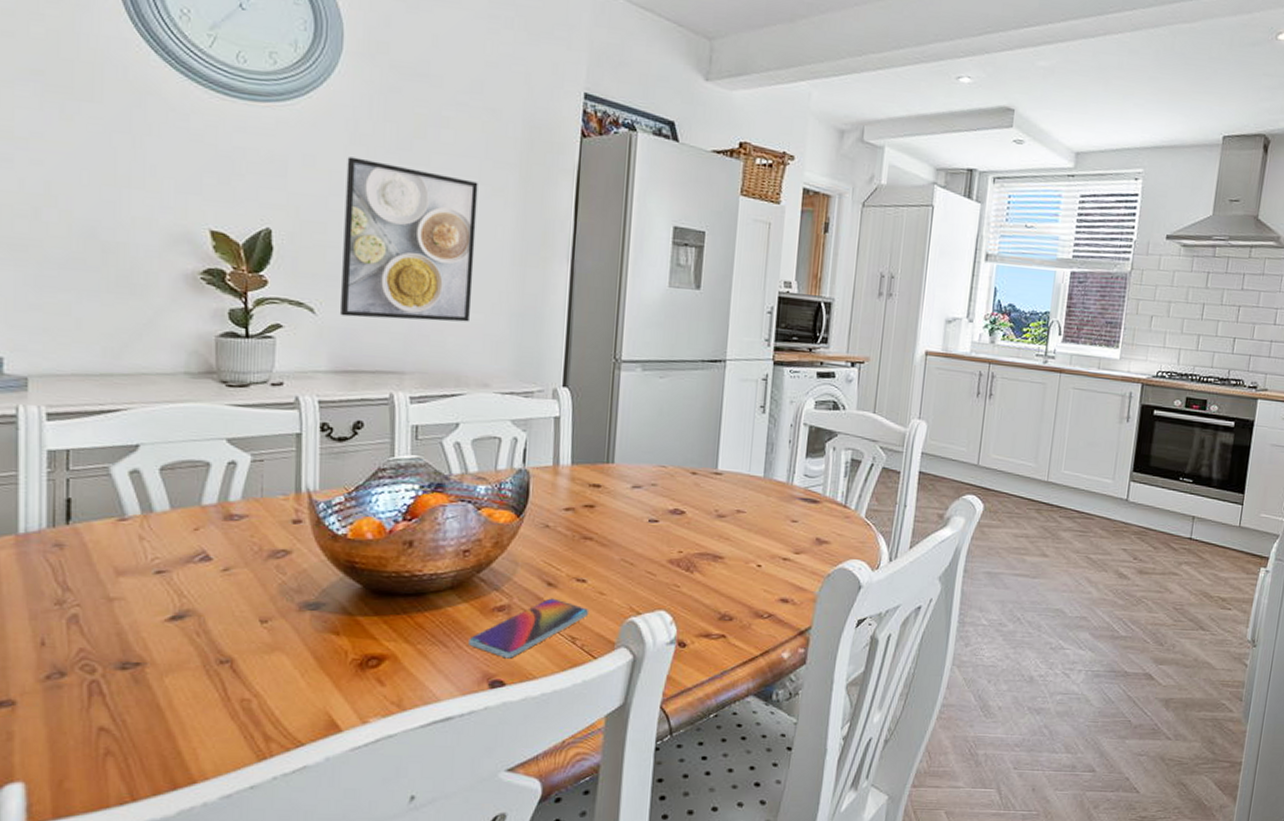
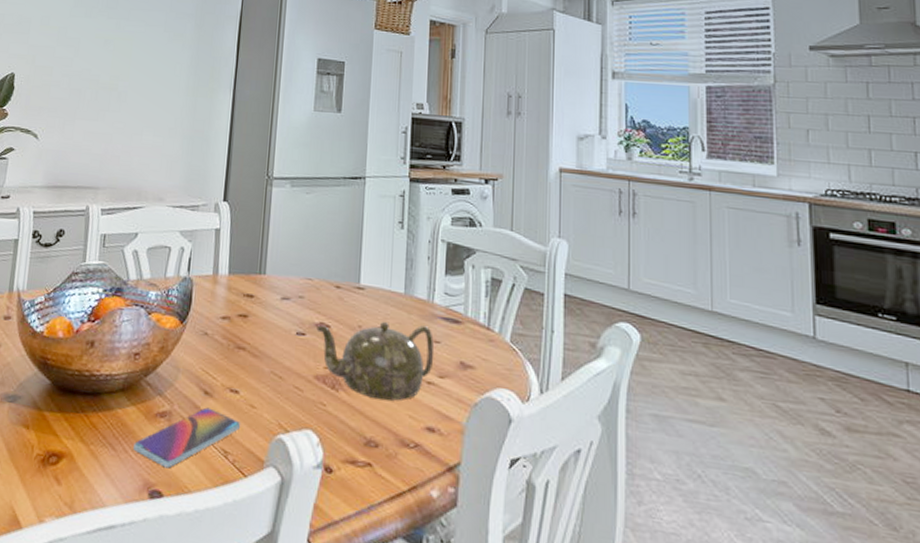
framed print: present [339,157,478,322] -> none [55,16,164,145]
teapot: none [670,504,792,578] -> present [316,321,435,401]

